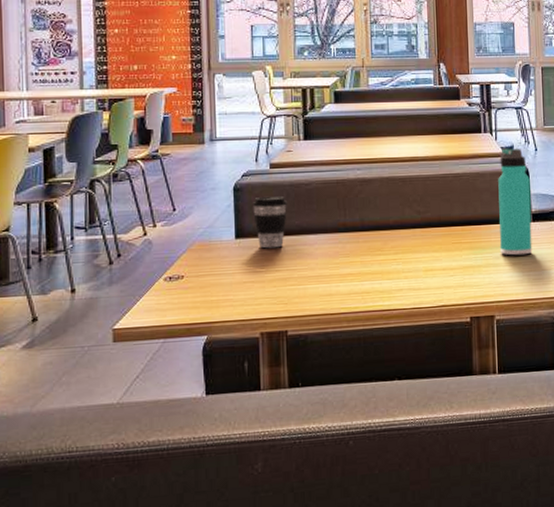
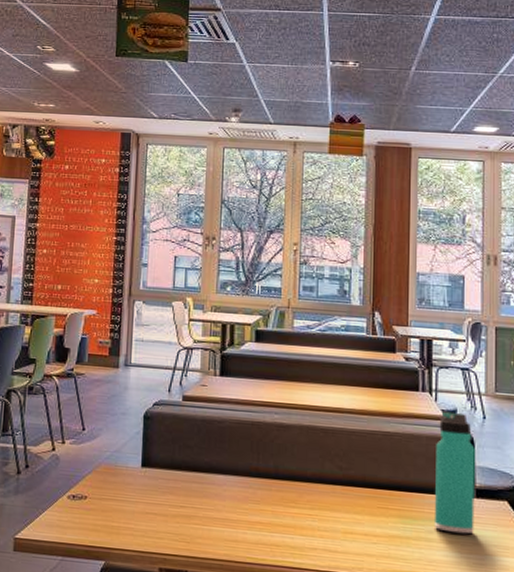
coffee cup: present [252,197,288,249] -> none [161,428,199,483]

